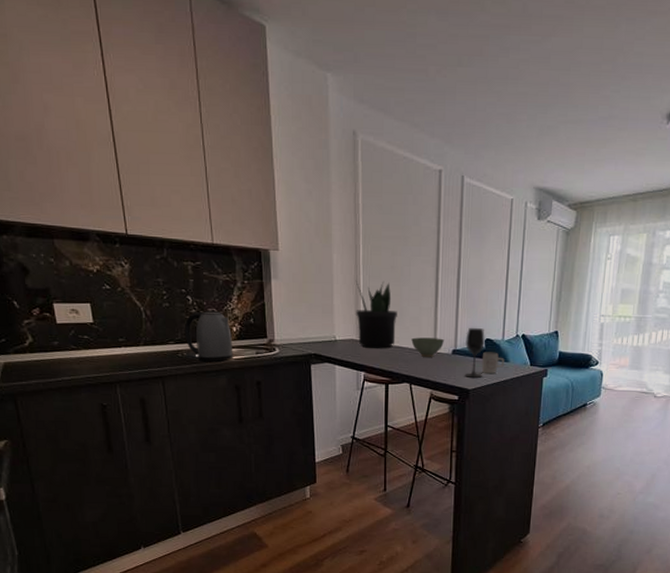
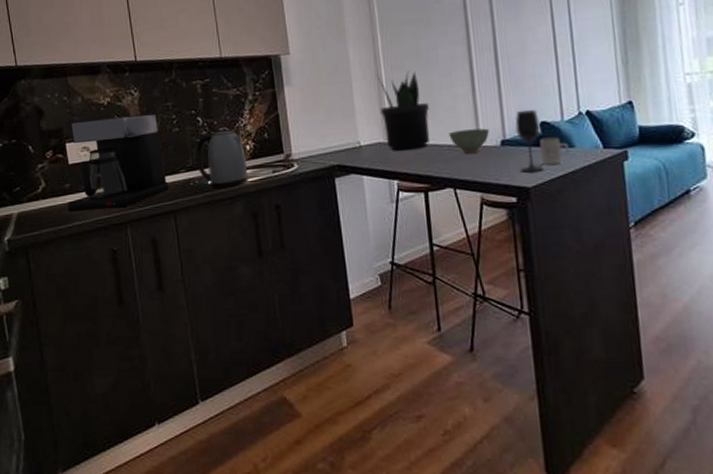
coffee maker: none [55,284,158,369] -> present [67,113,169,212]

